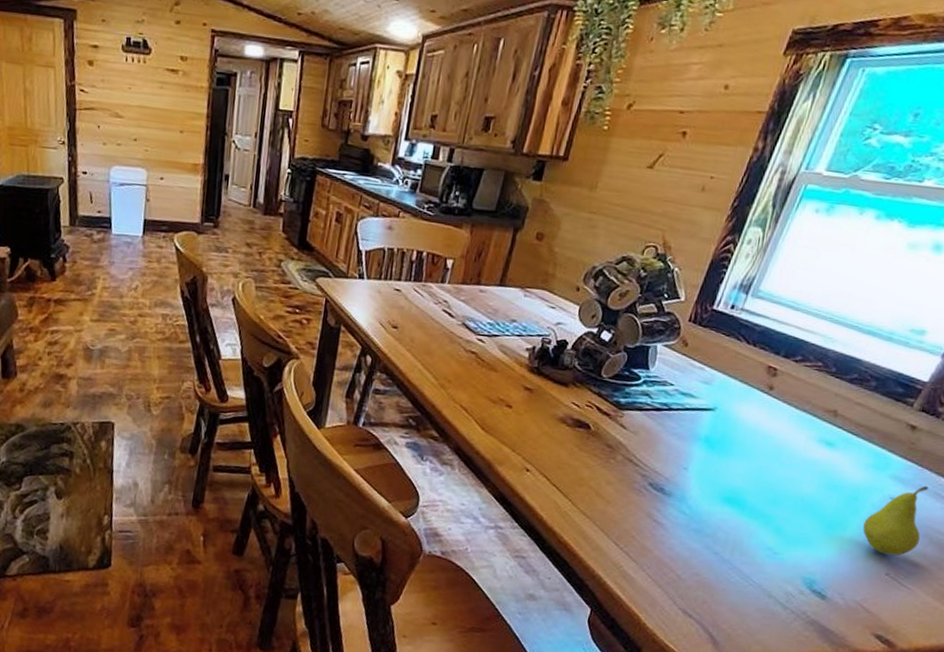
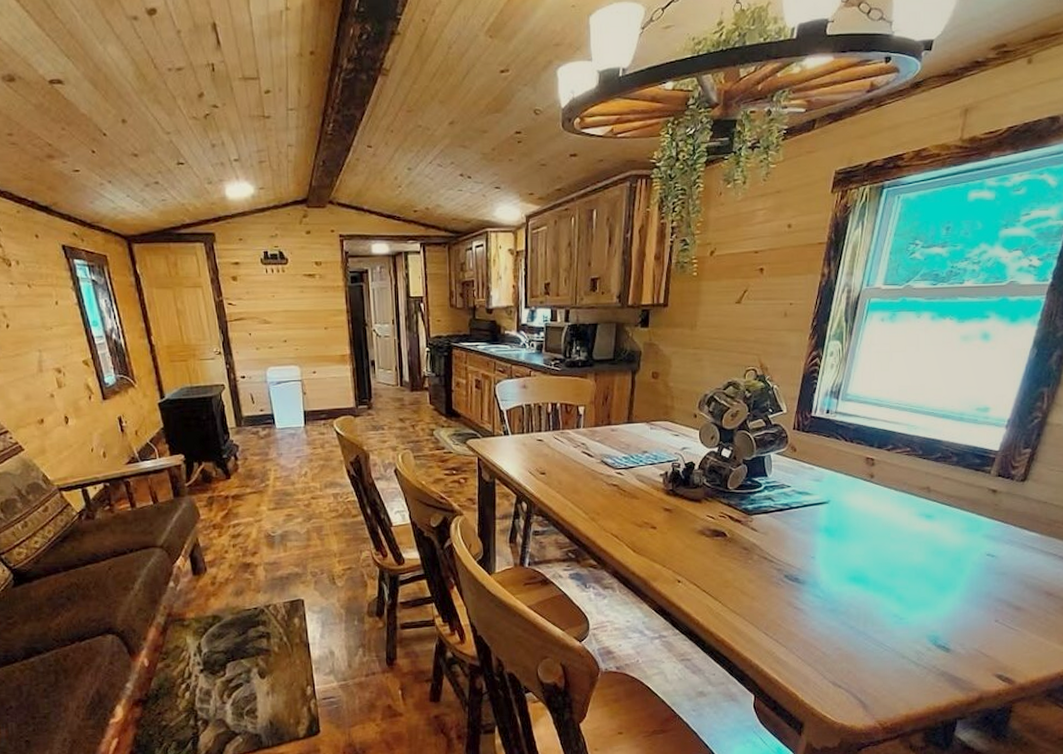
fruit: present [862,485,928,556] -> none [969,539,1018,604]

